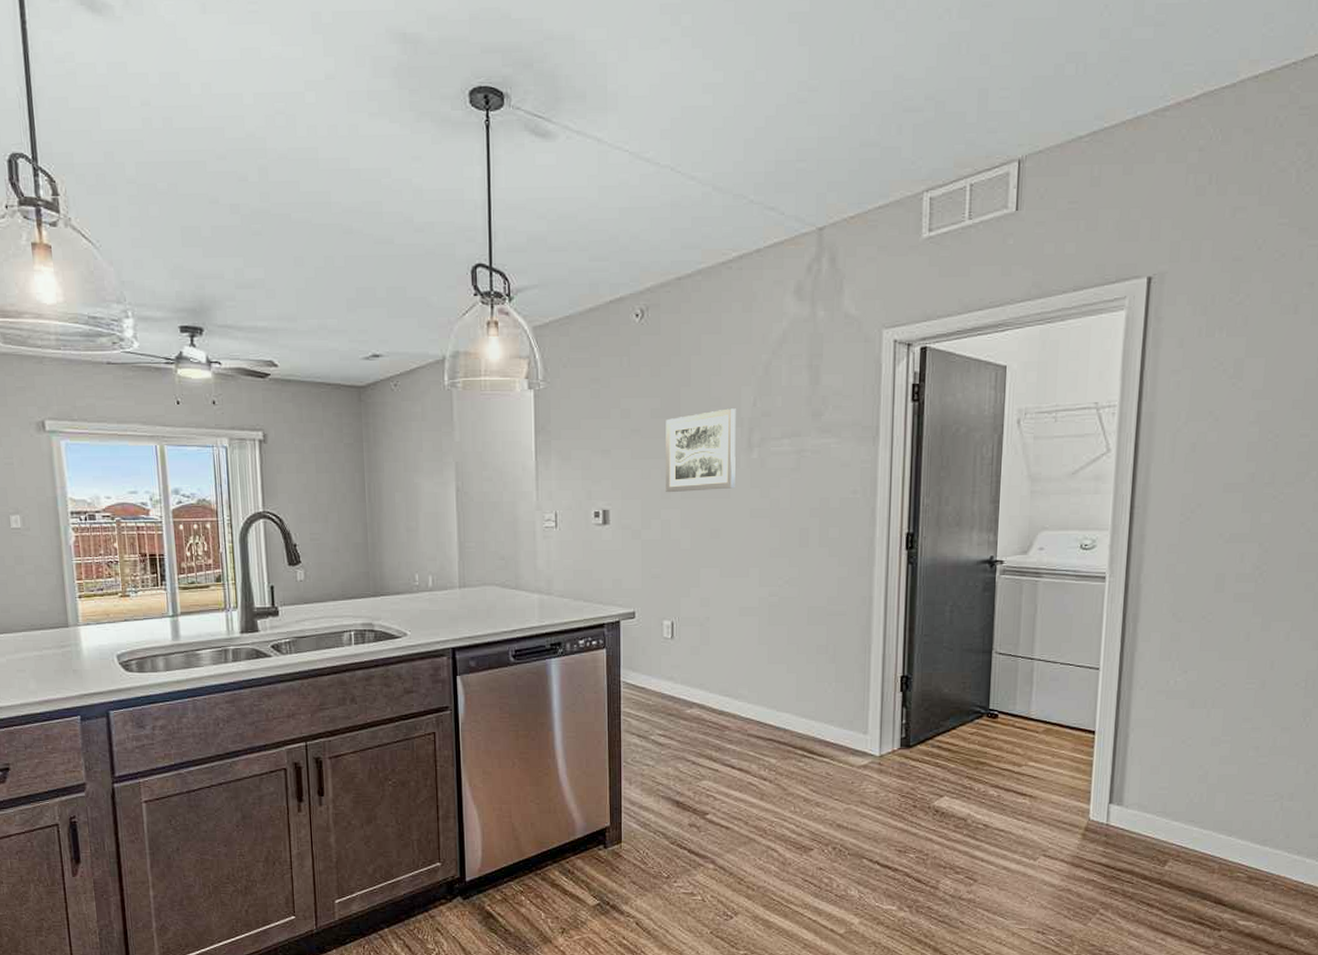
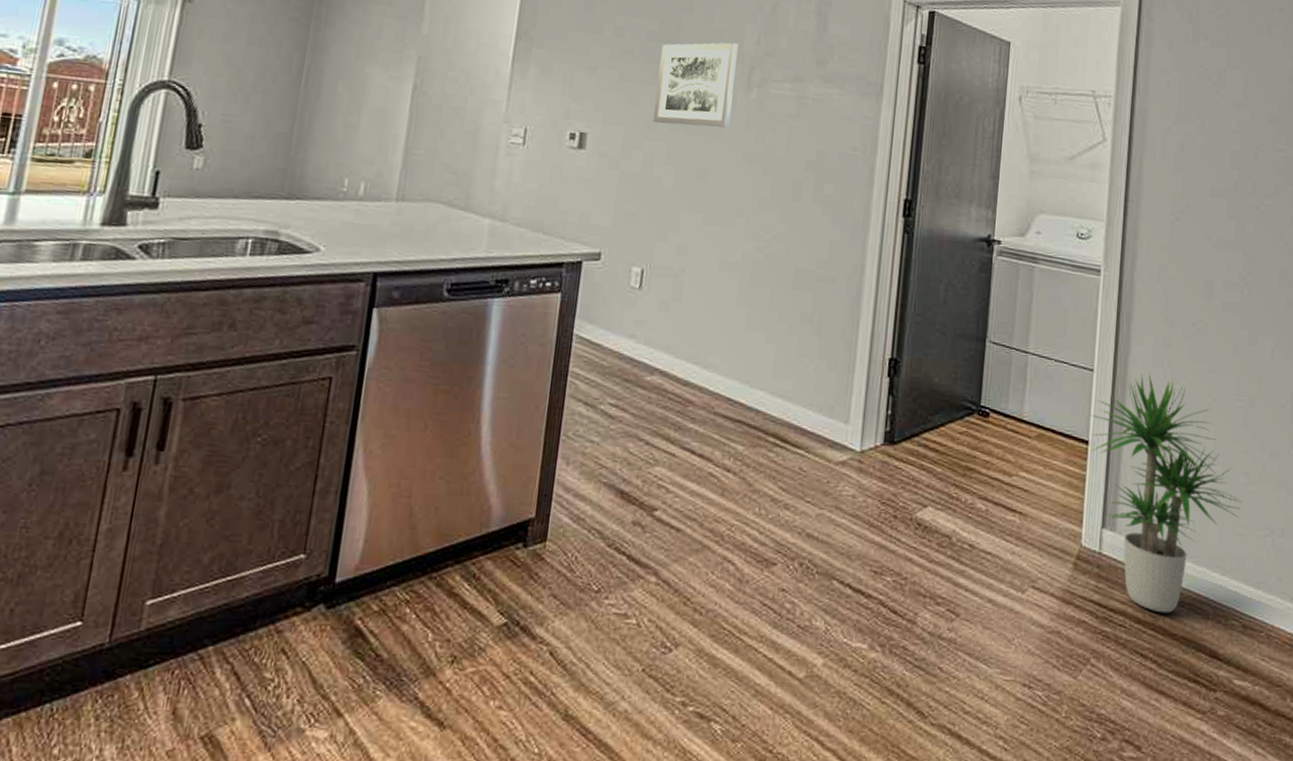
potted plant: none [1096,667,1251,870] -> present [1090,373,1242,614]

